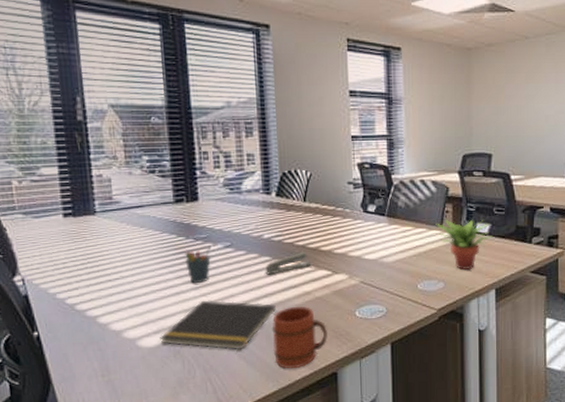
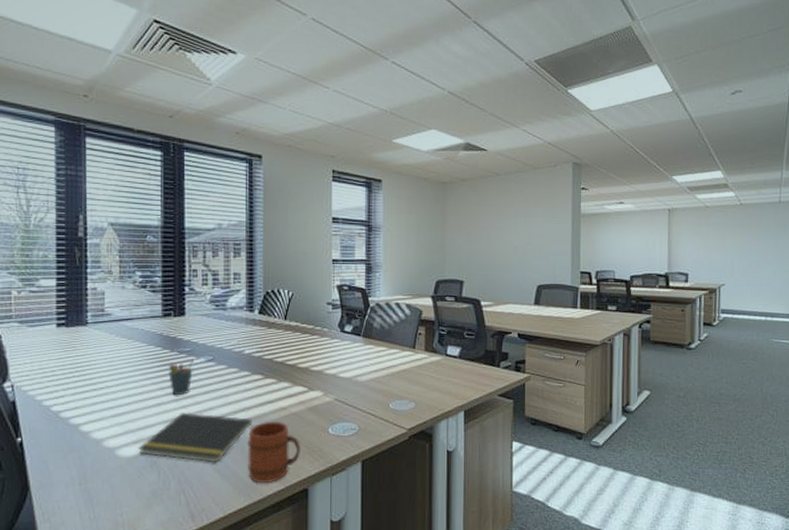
stapler: present [265,252,312,275] -> none [244,368,289,389]
succulent plant: present [435,219,492,270] -> none [408,341,463,391]

